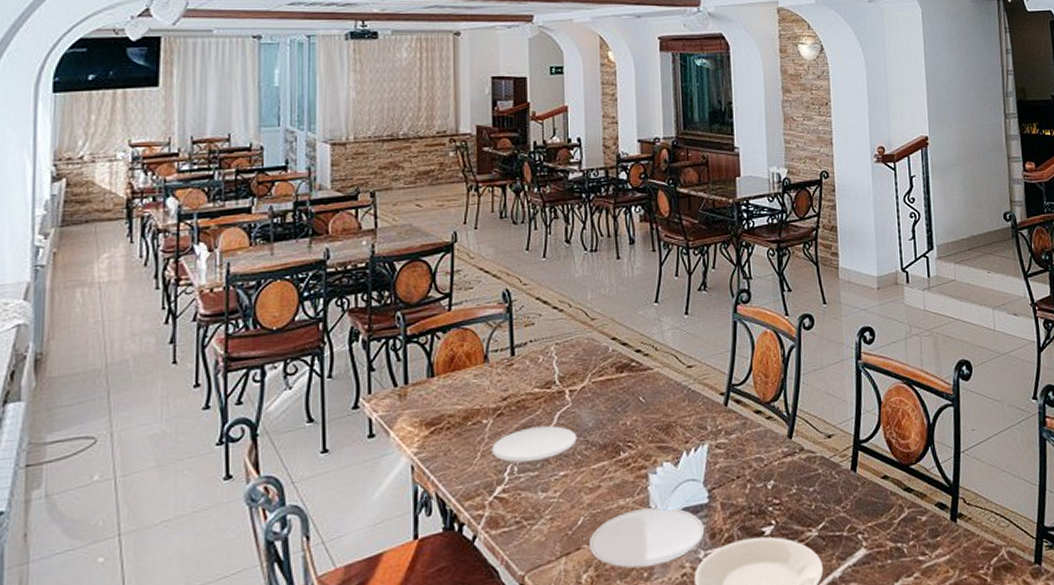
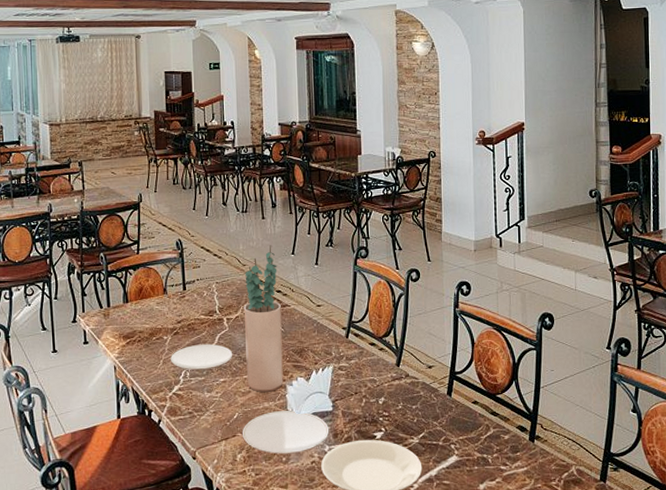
vase: none [592,292,644,486] -> present [243,245,283,392]

